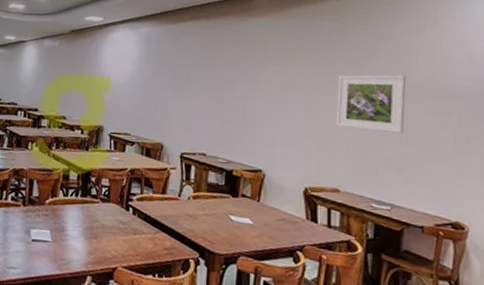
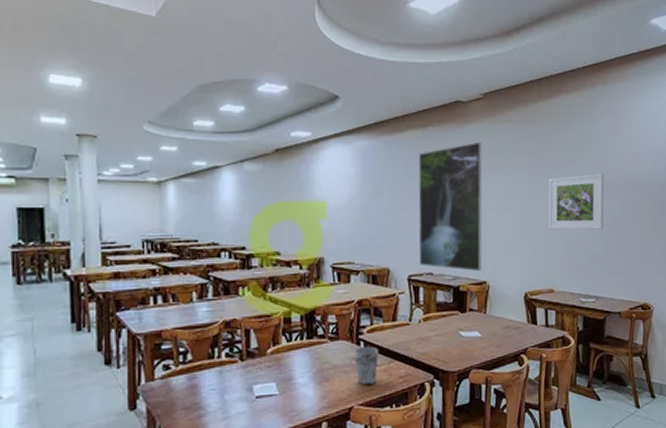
cup: none [122,212,146,251] -> present [355,346,379,386]
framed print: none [193,34,265,160] -> present [418,141,483,272]

